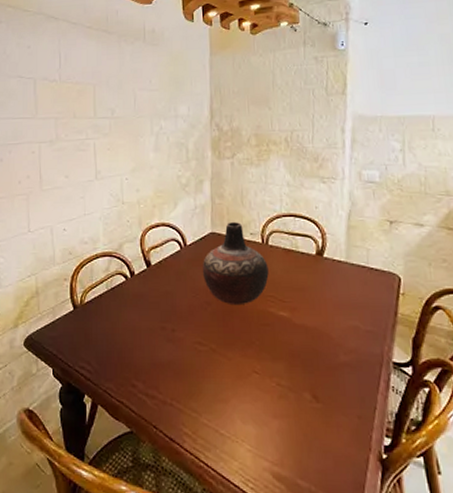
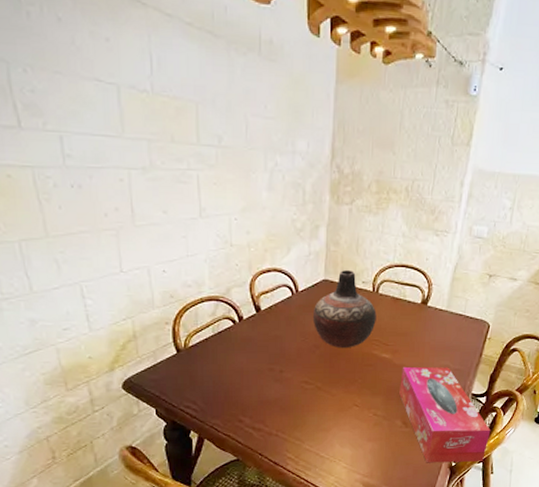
tissue box: none [303,326,427,455] -> present [399,366,491,463]

